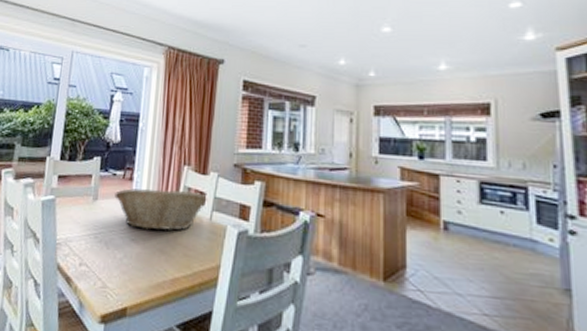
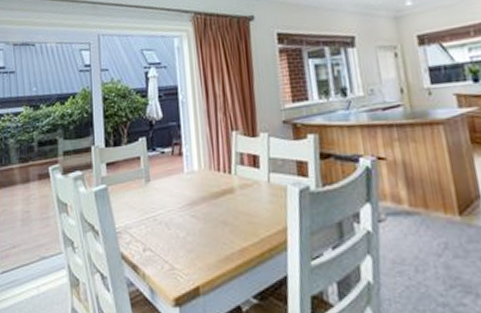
fruit basket: present [115,188,207,231] -> none [166,155,262,203]

